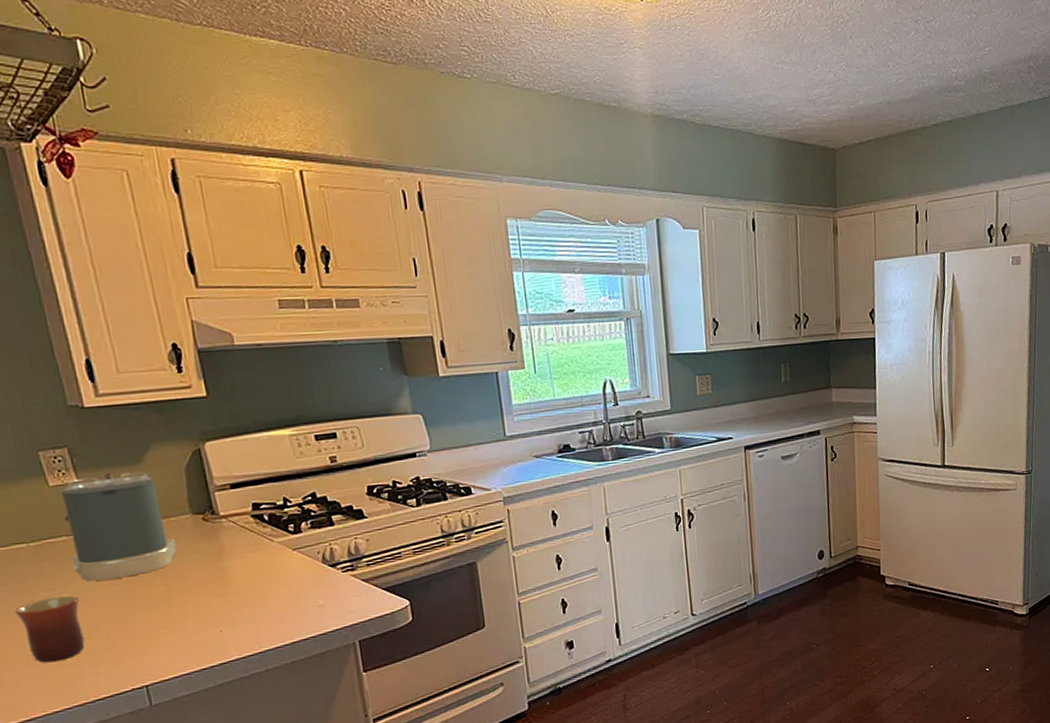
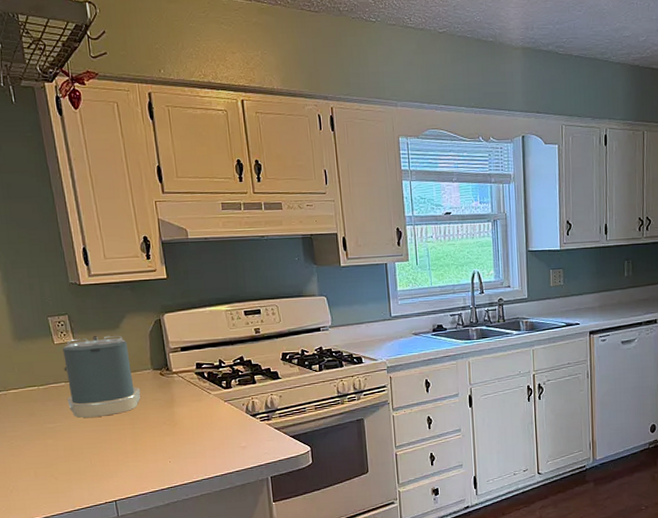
mug: present [15,595,85,663] -> none [28,428,74,478]

